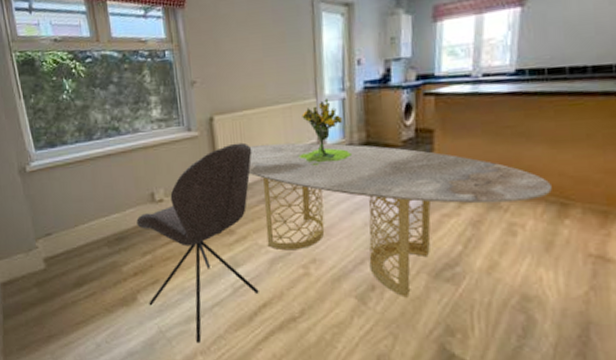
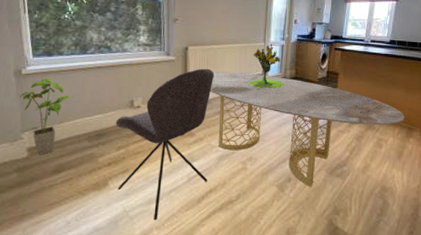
house plant: none [28,174,85,266] -> present [20,79,73,155]

